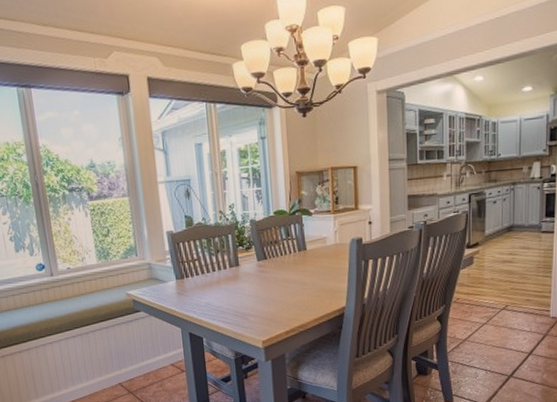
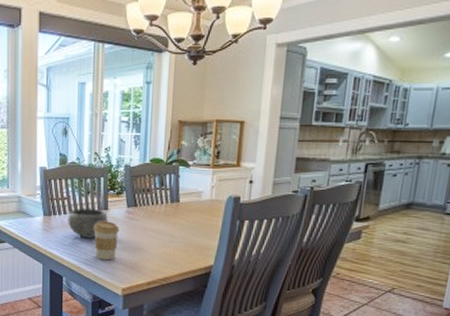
bowl: none [201,266,240,296] -> present [68,208,108,238]
coffee cup: none [227,277,253,316] -> present [93,221,120,261]

